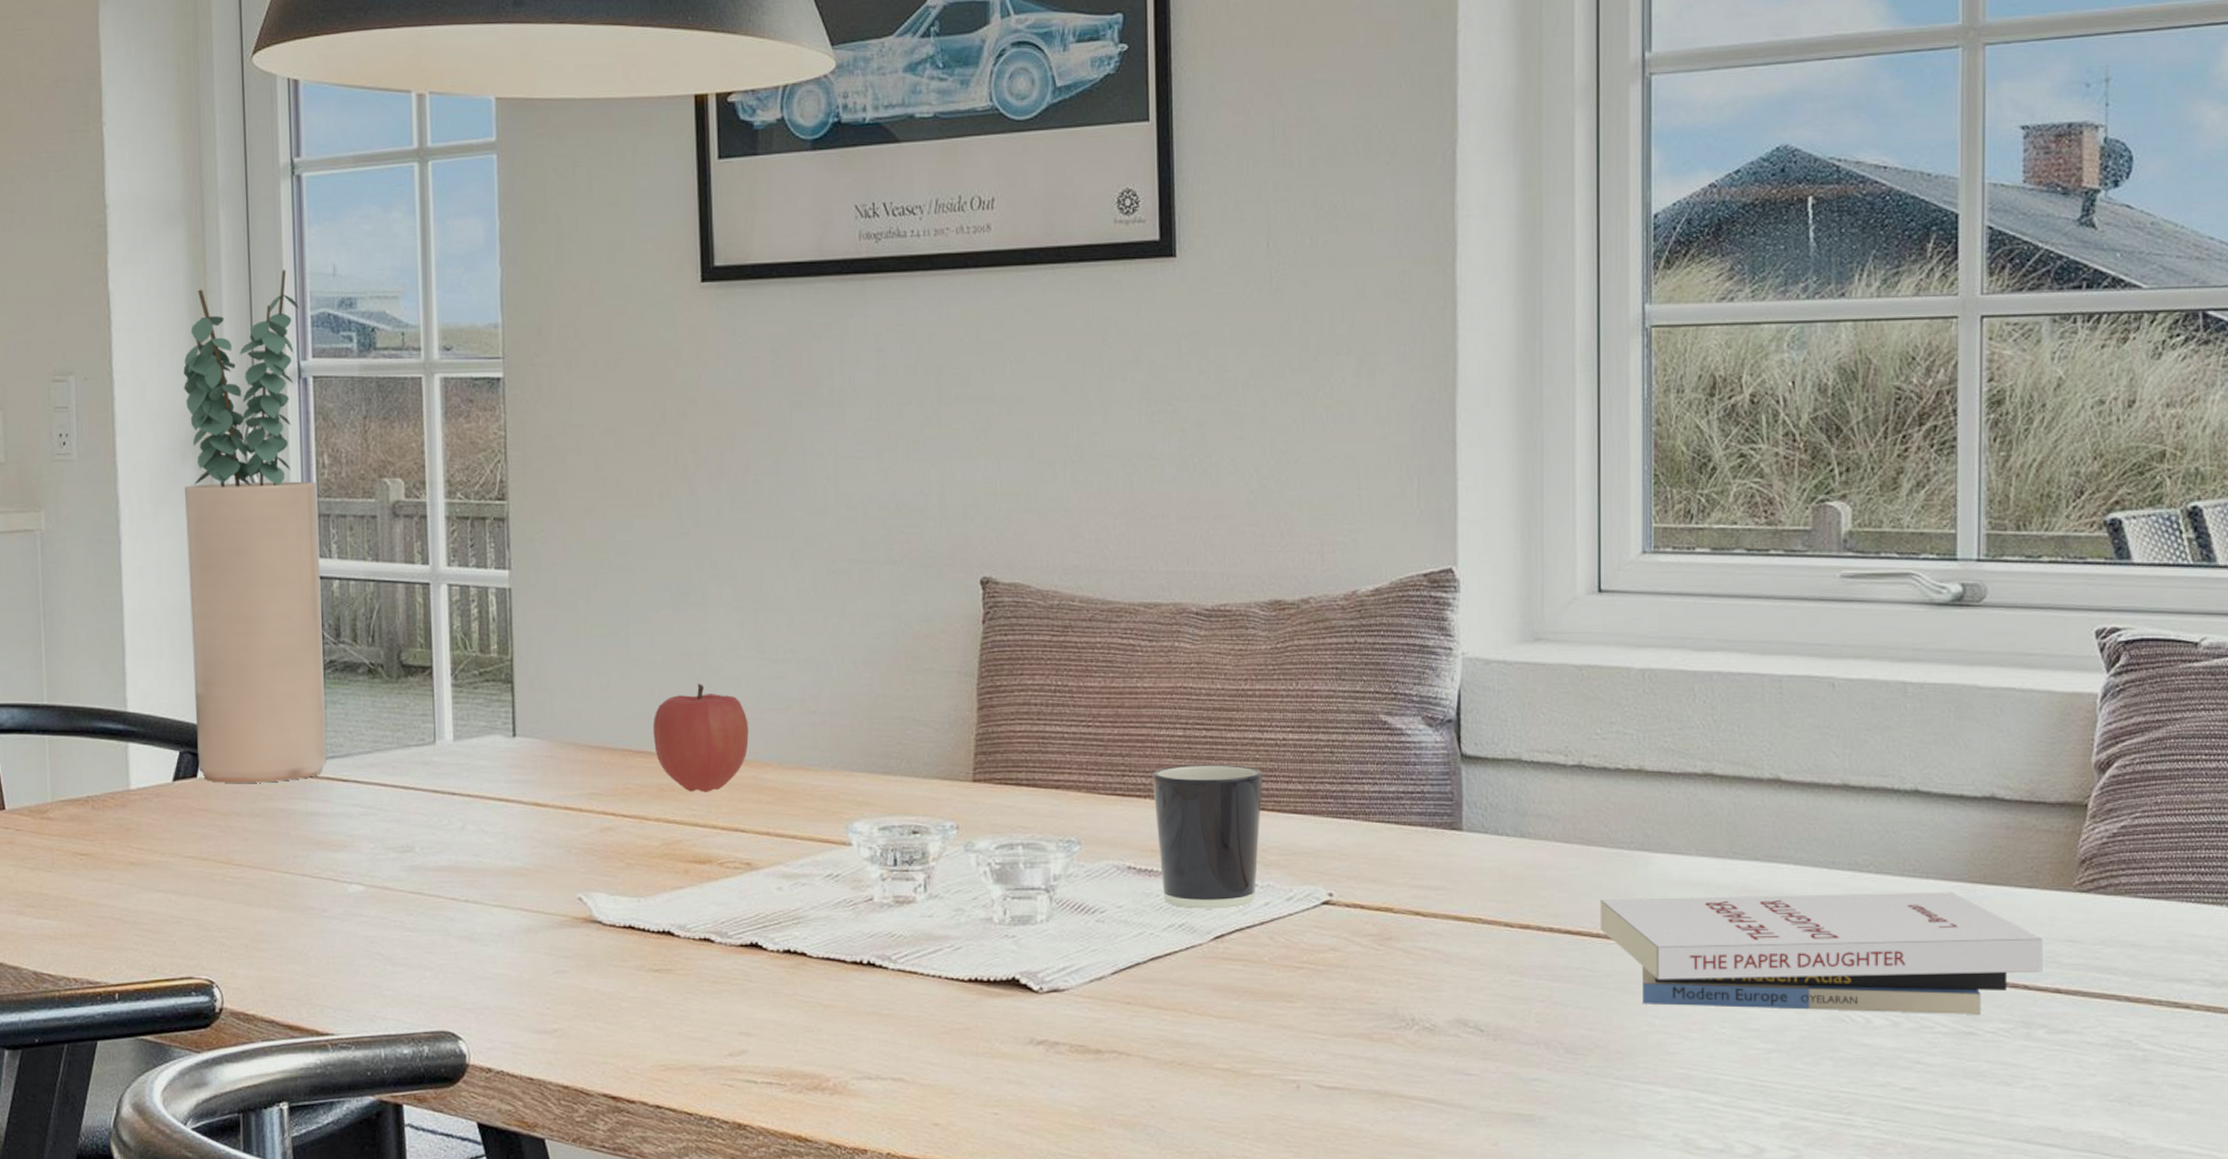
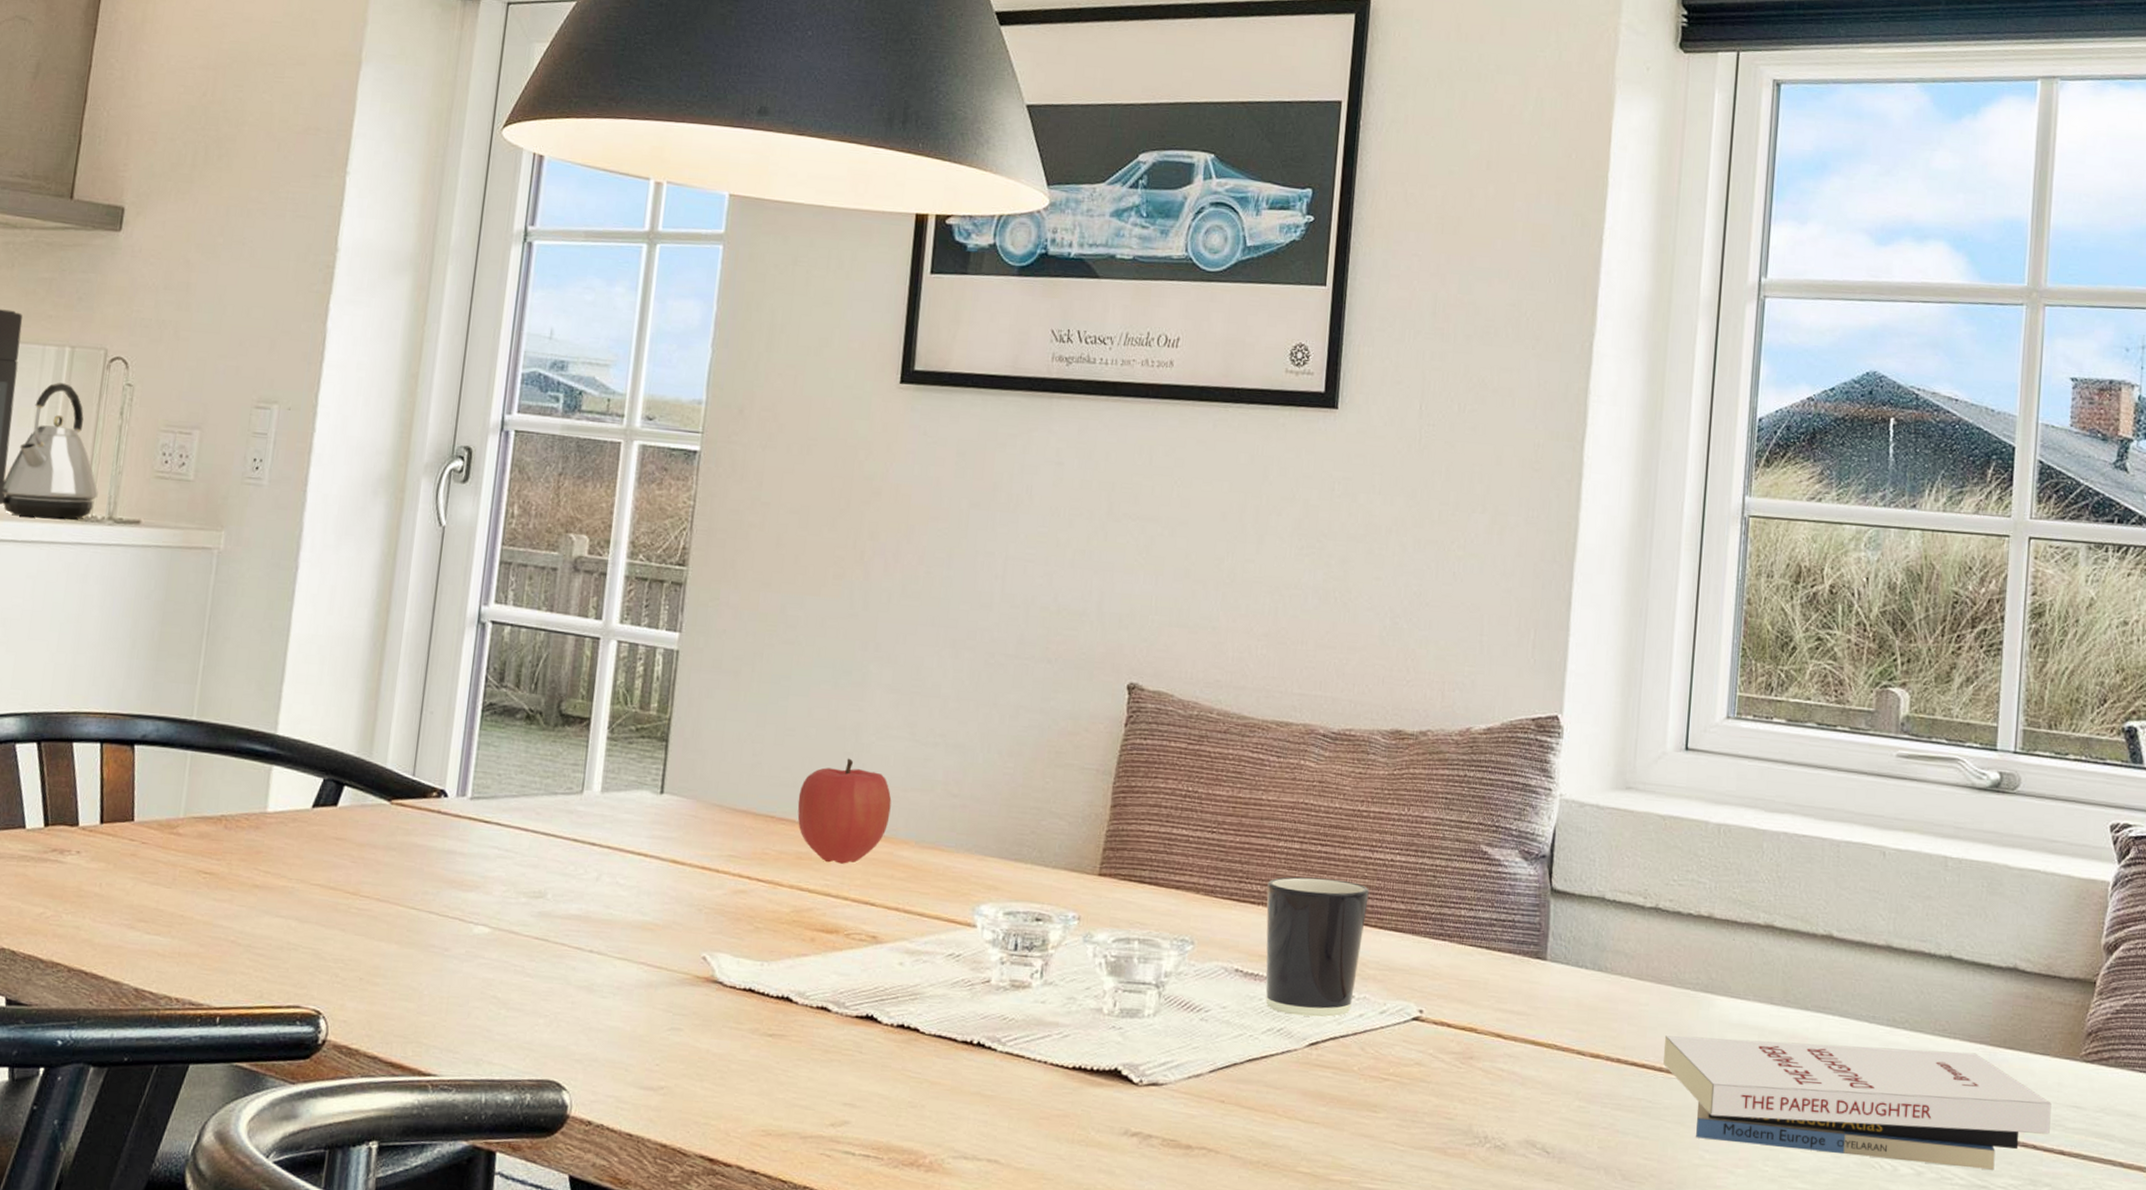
vase: present [183,270,327,783] -> none [340,328,512,818]

